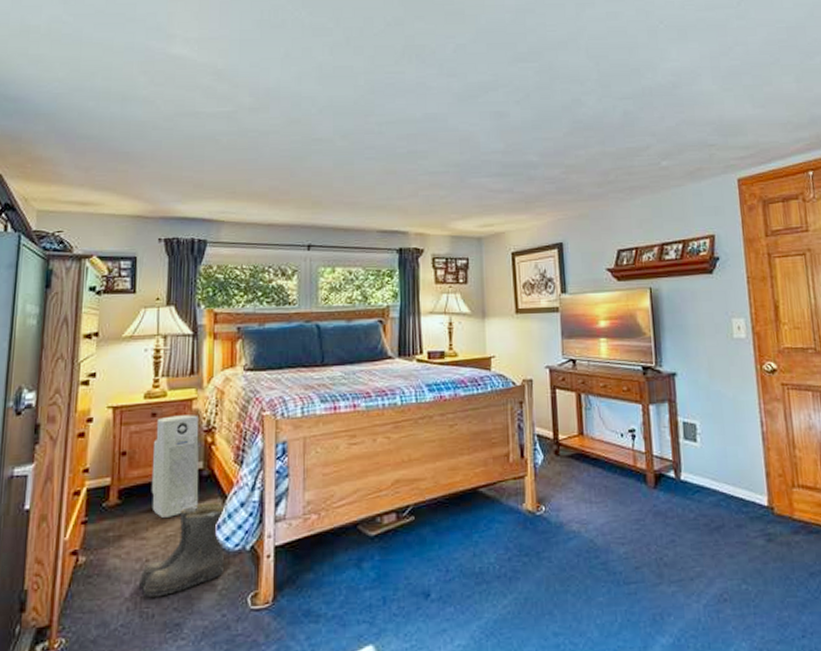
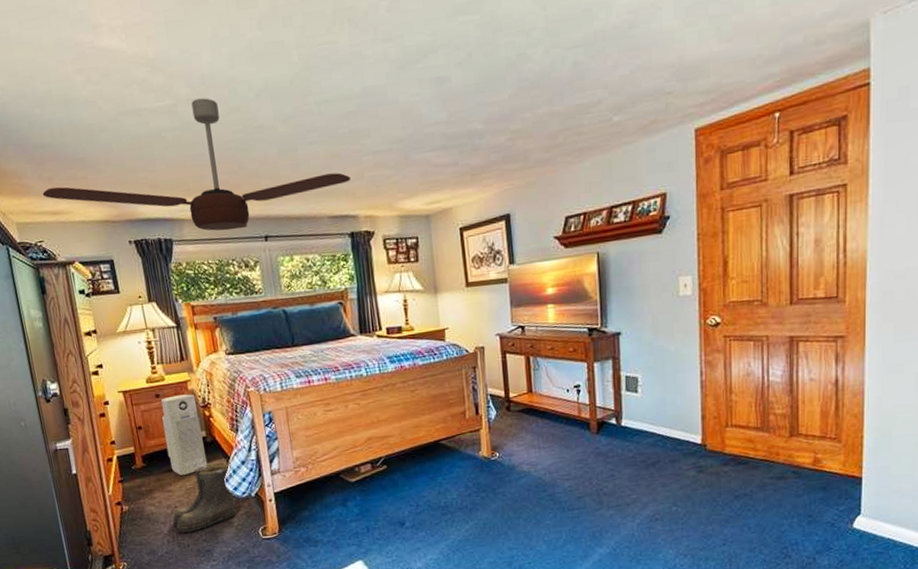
ceiling fan: none [75,108,405,236] -> present [42,98,351,231]

